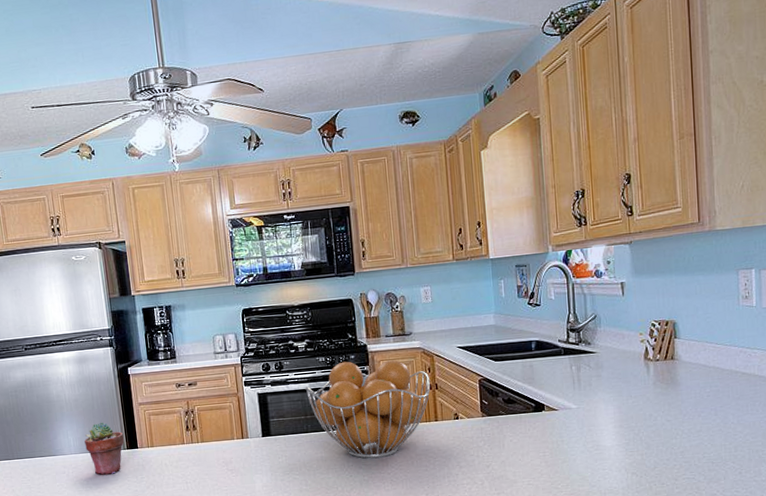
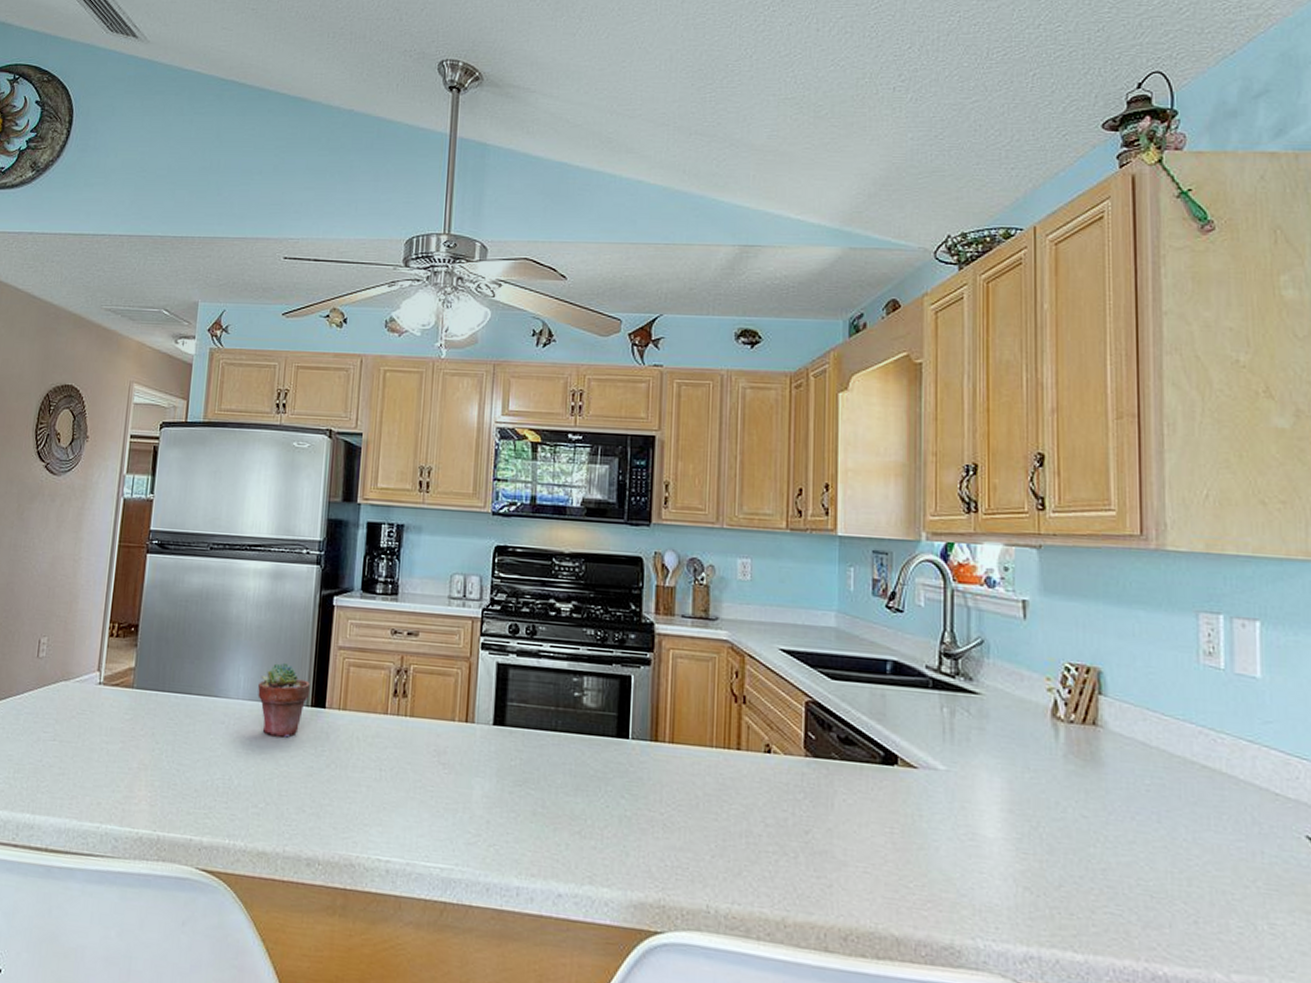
fruit basket: present [306,360,431,459] -> none [563,640,737,788]

